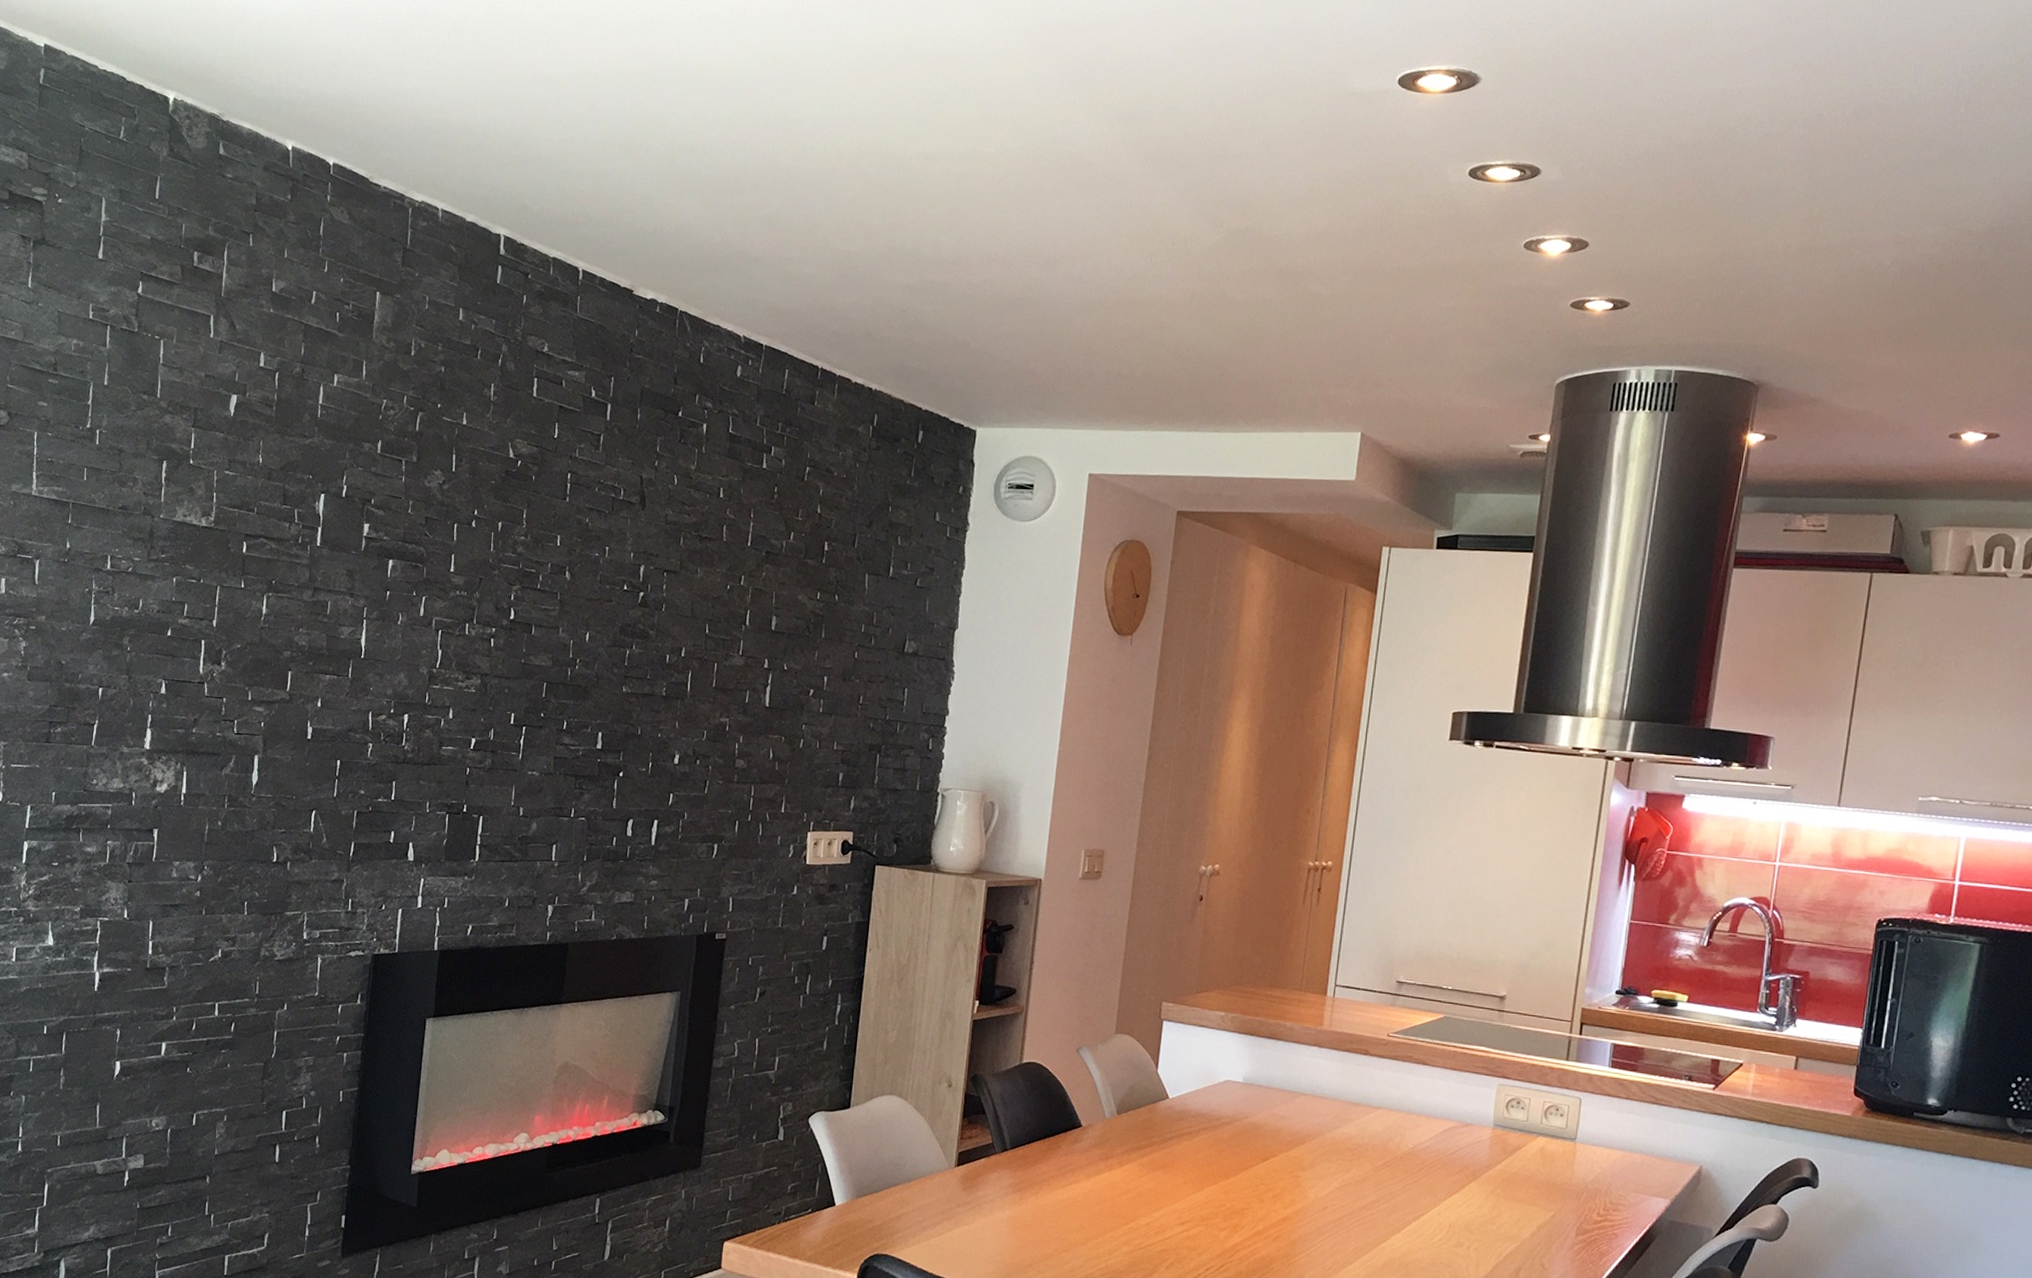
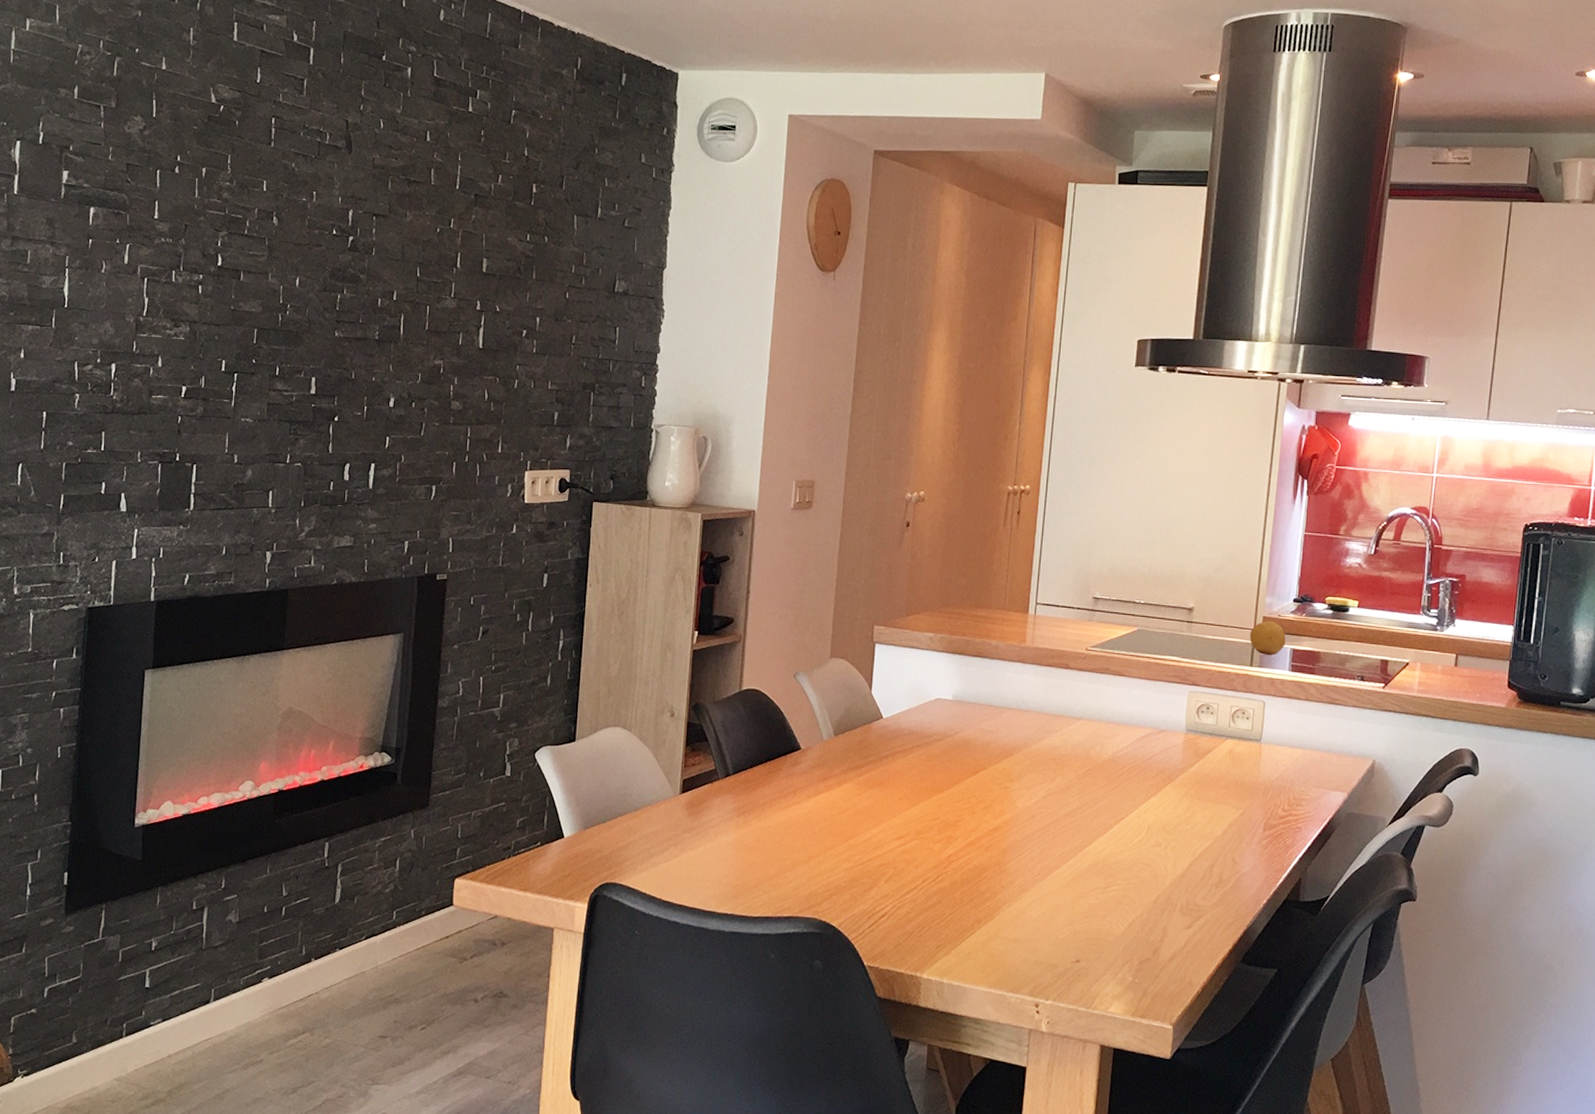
fruit: none [1566,1012,1606,1051] -> present [1249,620,1286,656]

